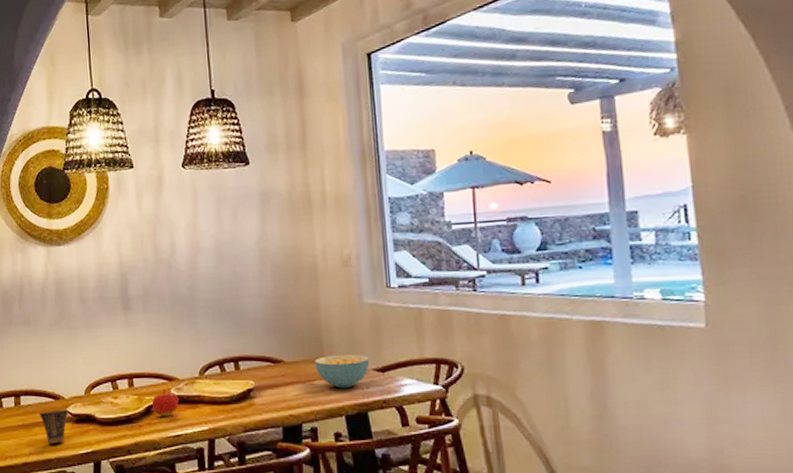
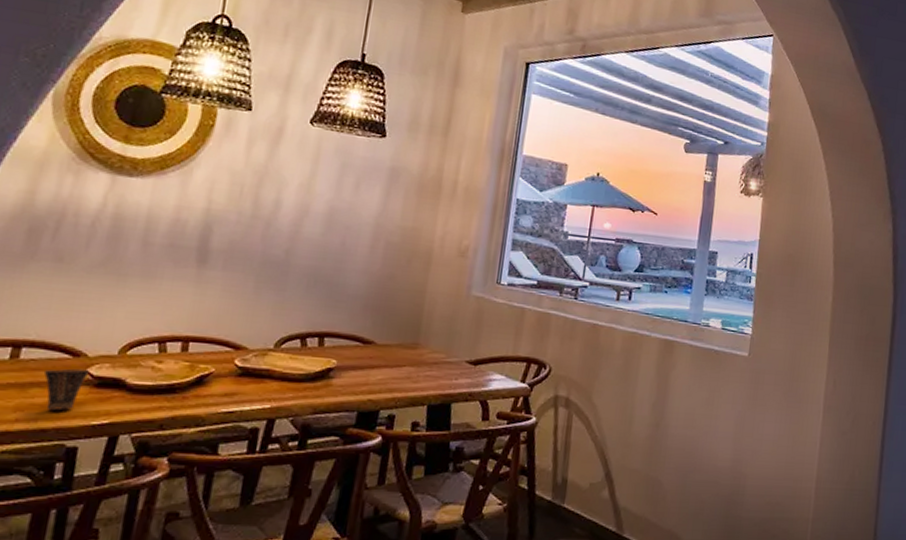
fruit: present [152,390,179,416] -> none [206,359,242,389]
cereal bowl: present [314,353,370,389] -> none [407,342,465,378]

